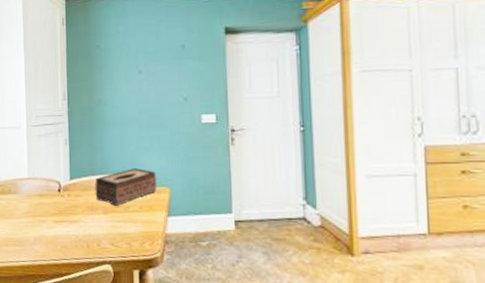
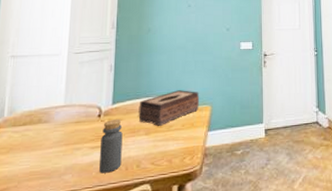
bottle: none [62,194,83,248] -> present [99,118,123,173]

